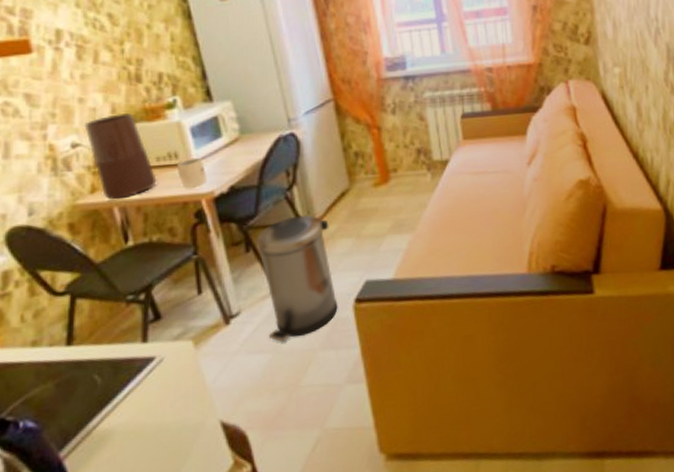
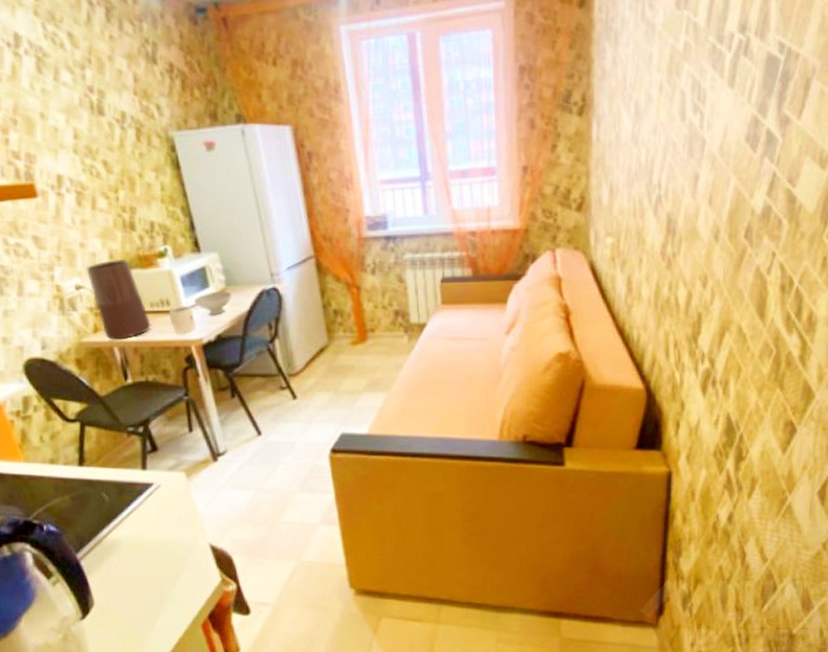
bowl: none [204,140,247,165] -> present [193,291,233,314]
pedal bin: present [257,215,338,342] -> none [241,367,315,481]

